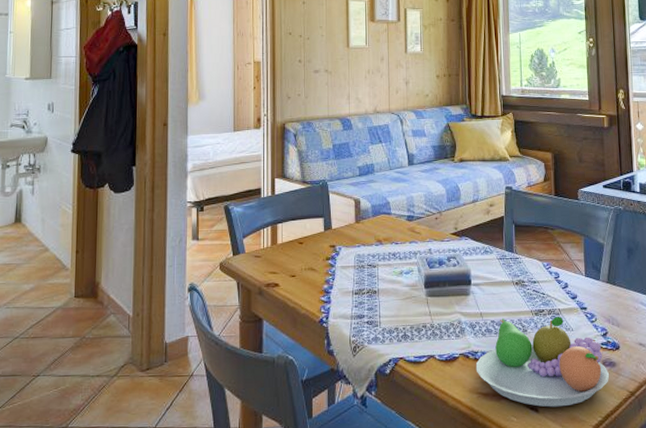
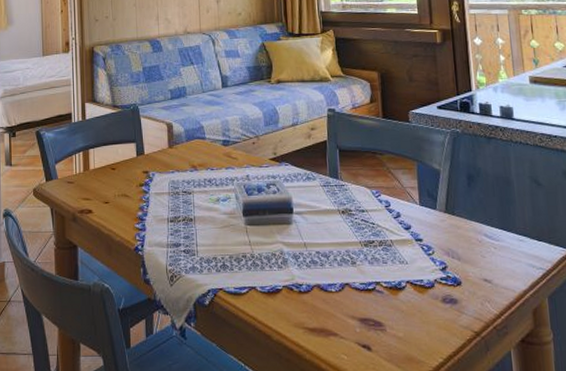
fruit bowl: present [475,317,610,407] -> none [300,248,451,346]

